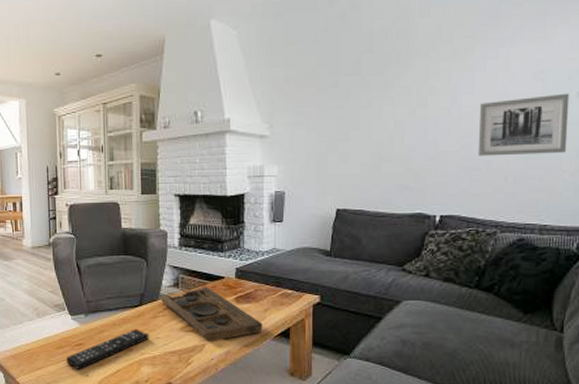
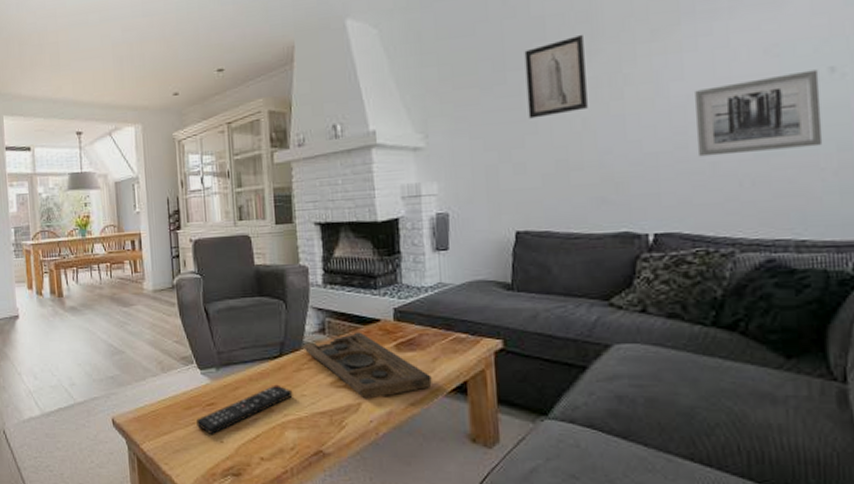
wall art: none [354,51,401,117] -> present [524,35,588,119]

